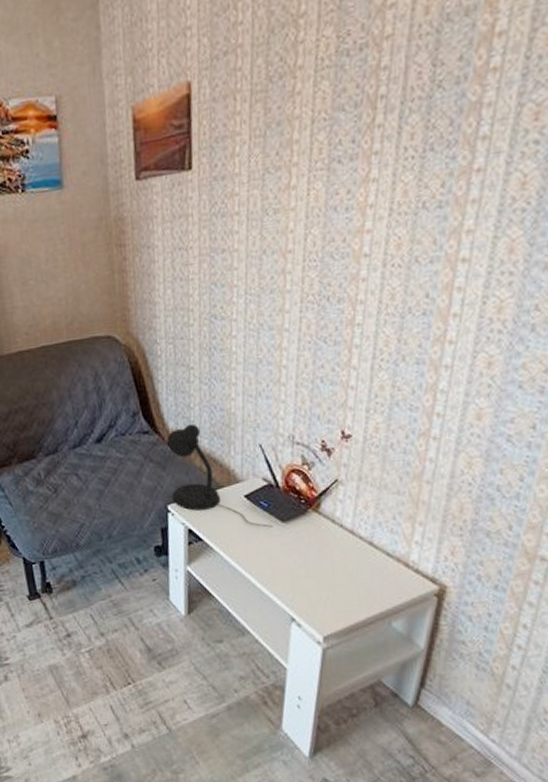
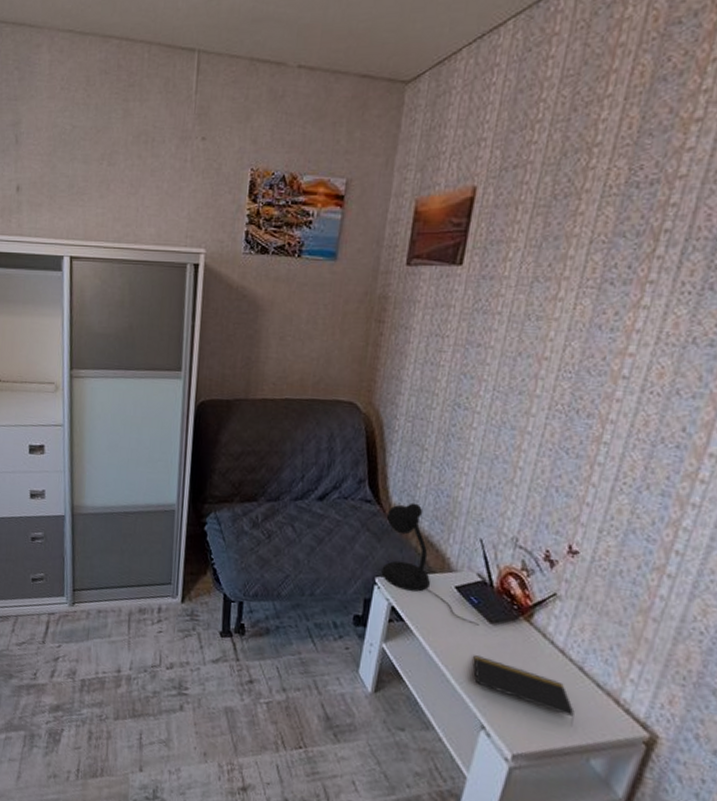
notepad: none [273,555,372,597] -> present [473,655,575,726]

